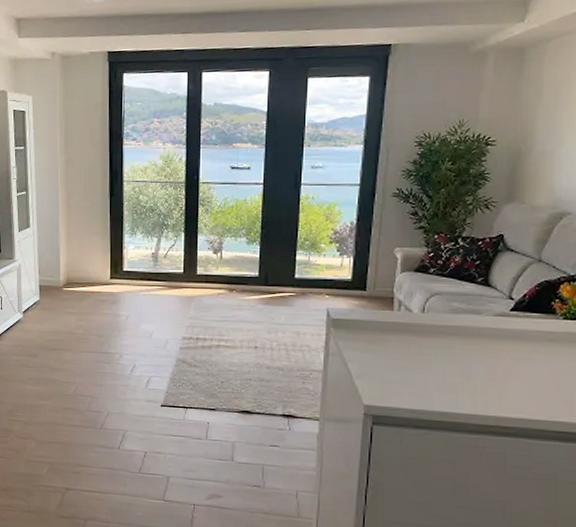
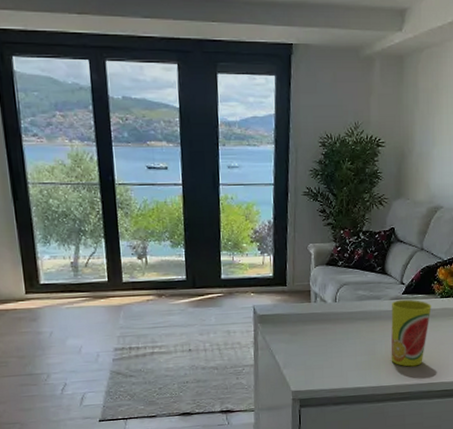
cup: none [491,317,550,398] -> present [391,299,431,367]

